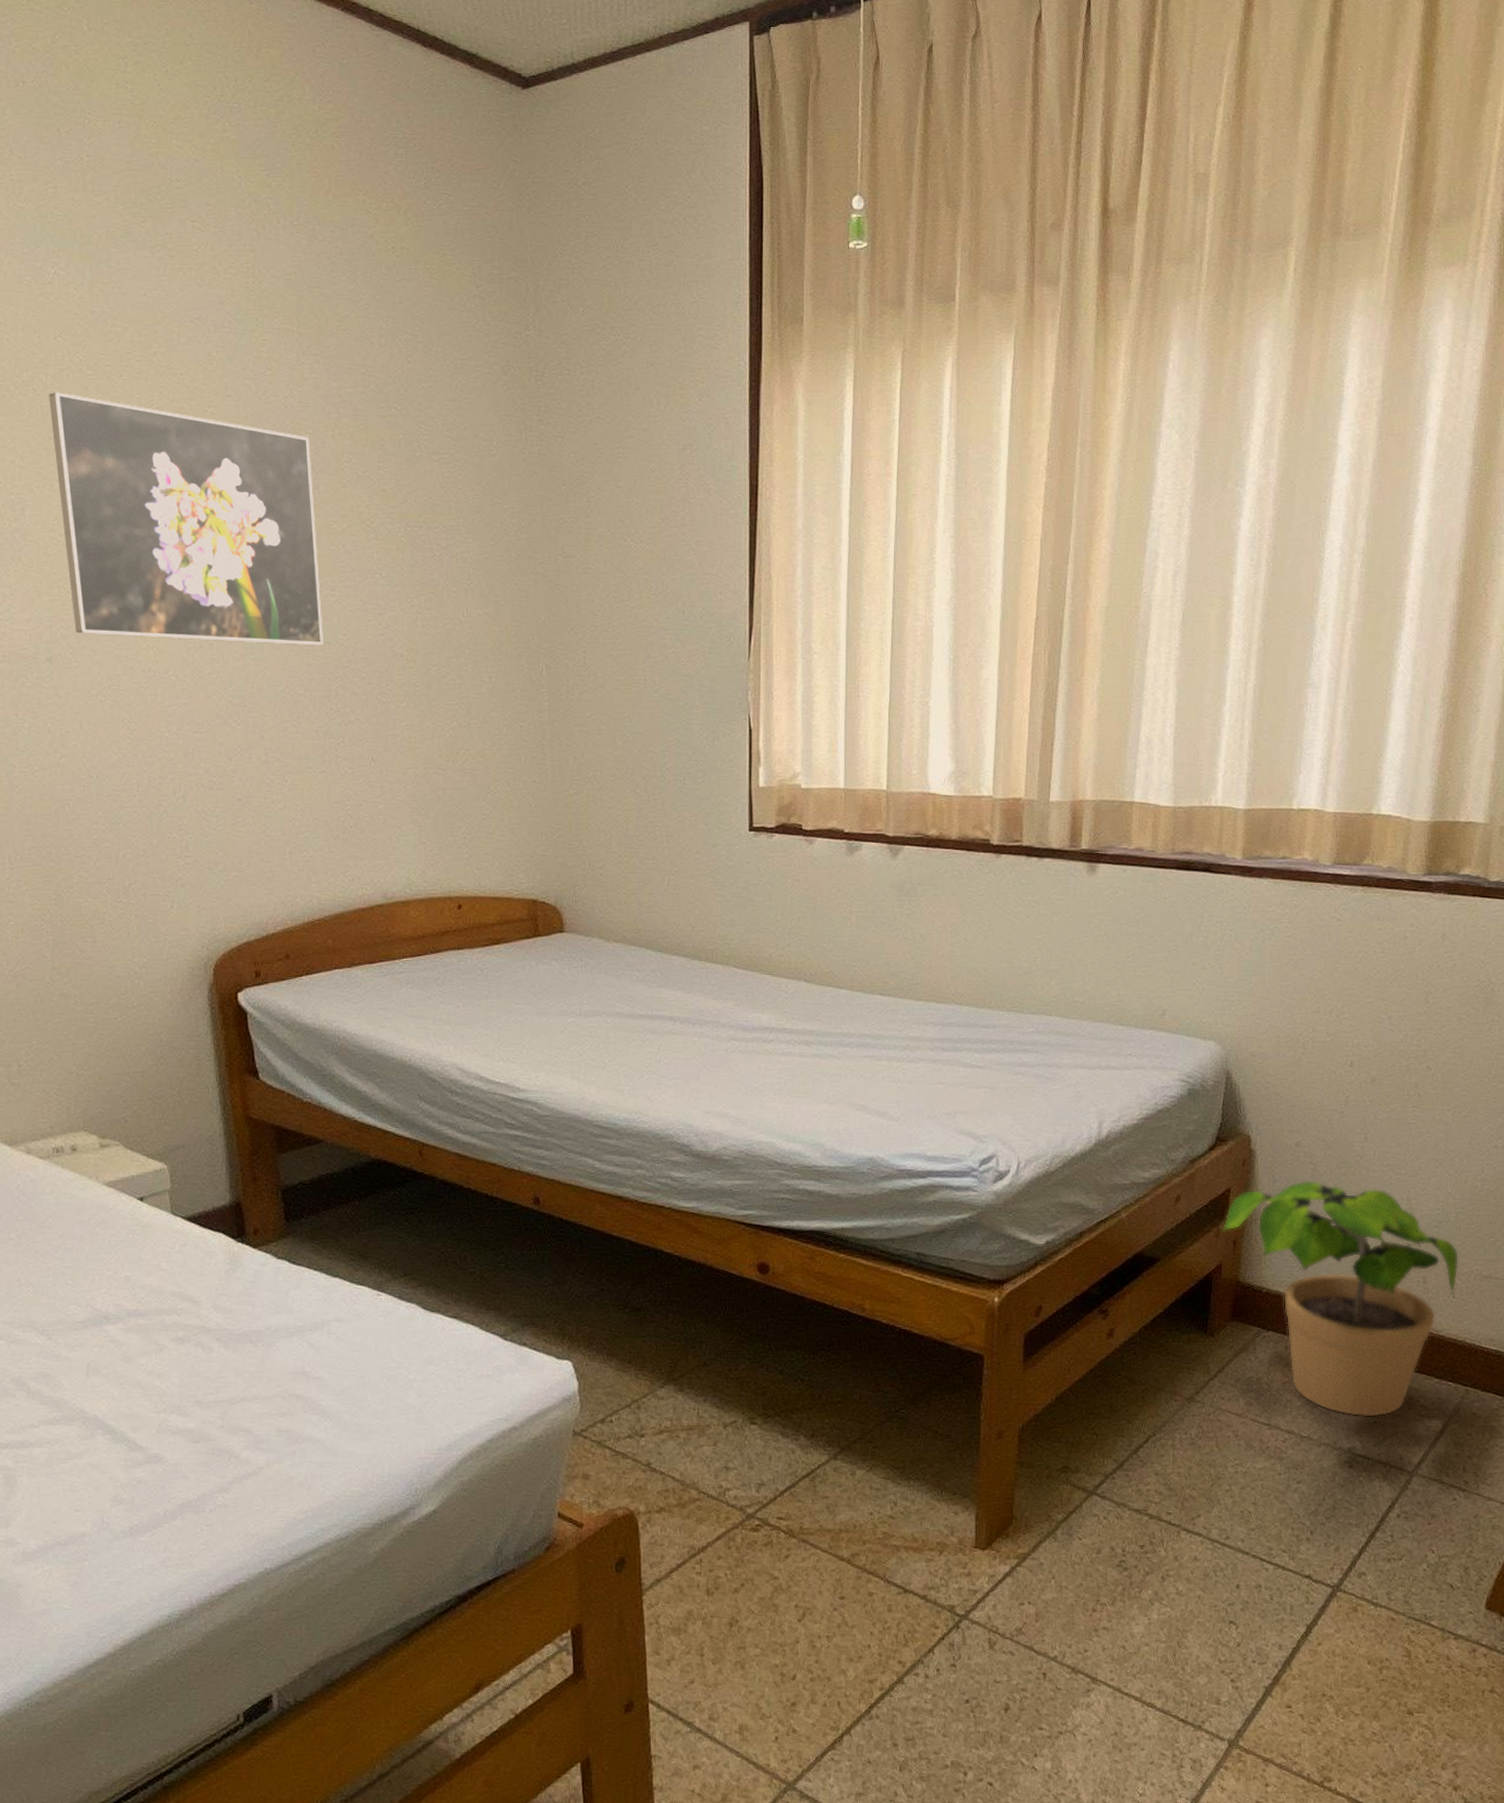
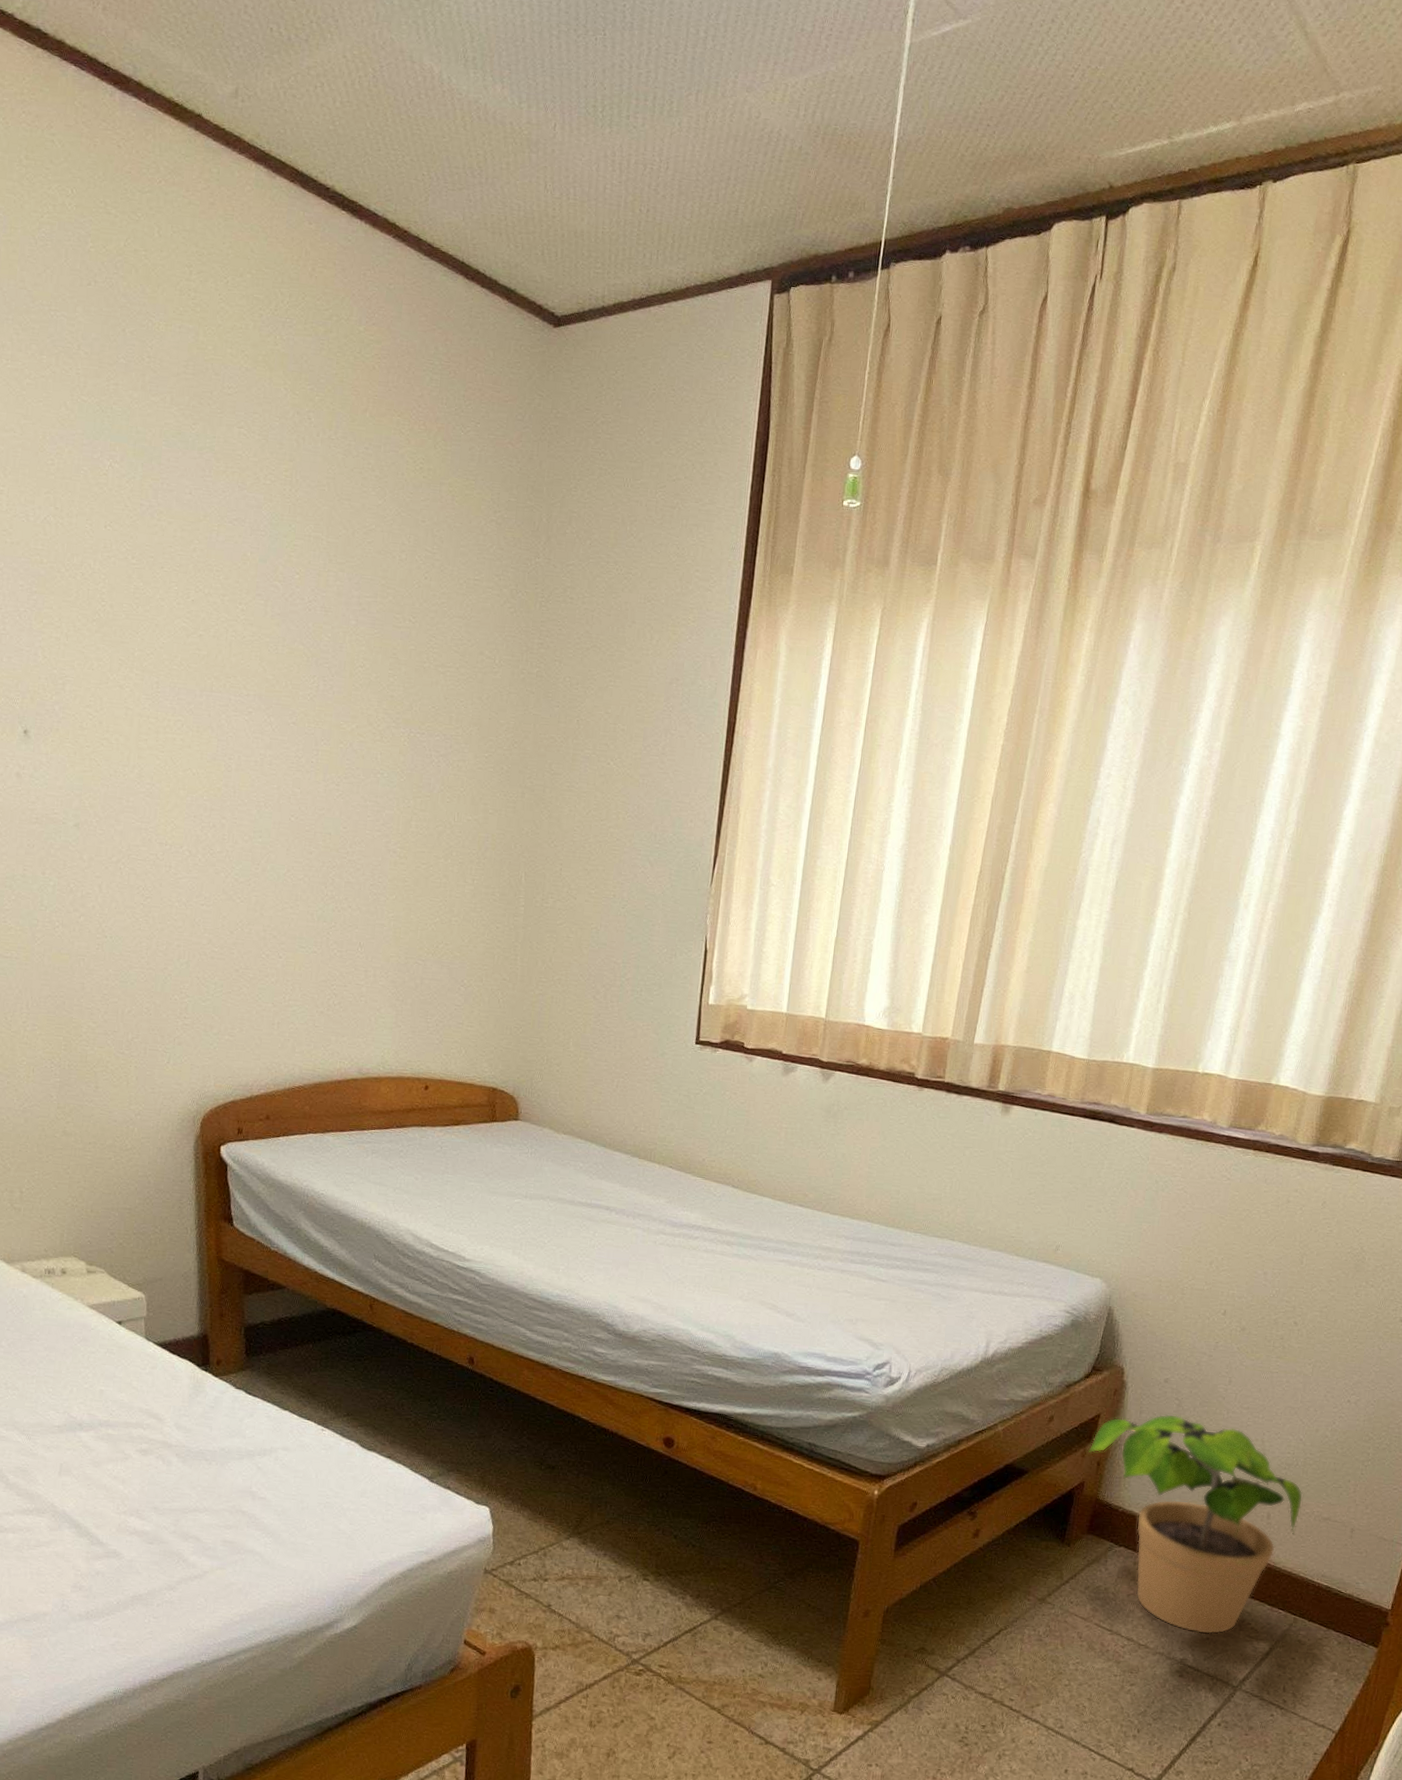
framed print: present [49,392,323,646] -> none [95,577,329,836]

